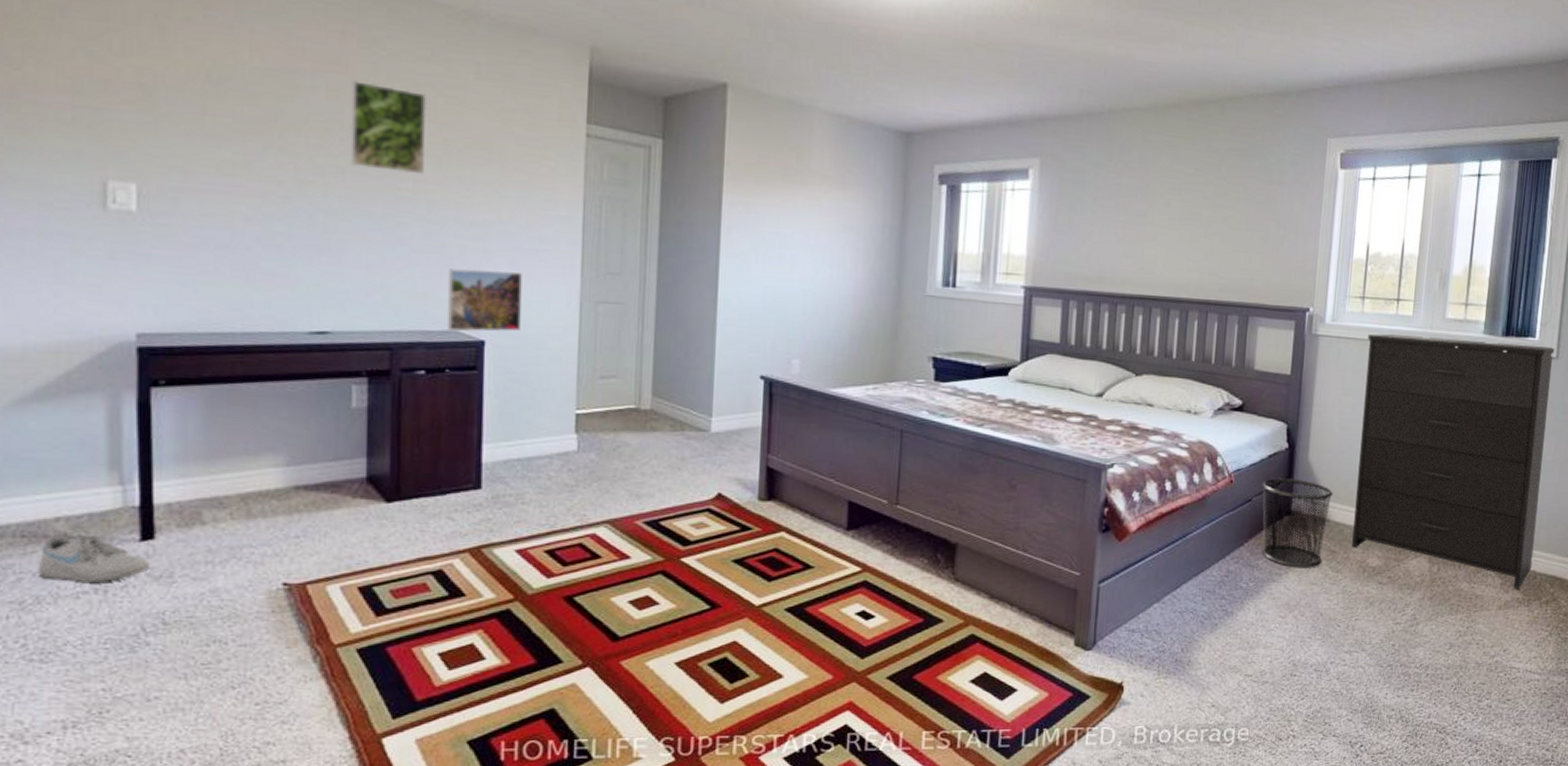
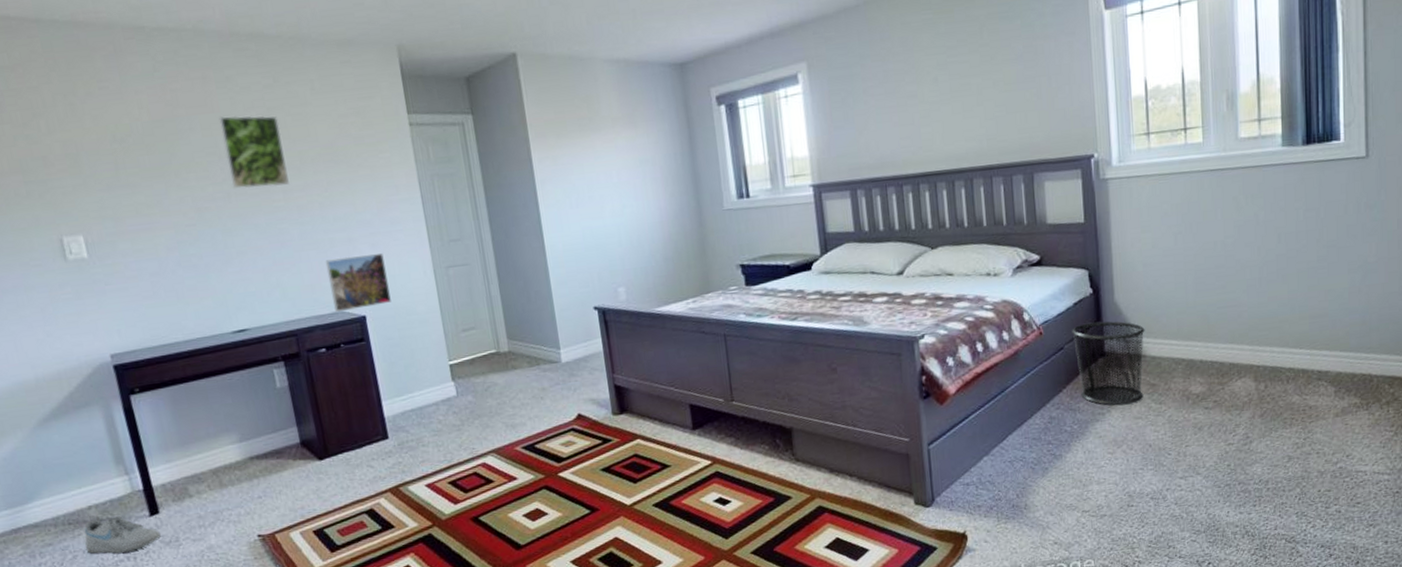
dresser: present [1352,333,1555,589] -> none [1158,146,1366,395]

